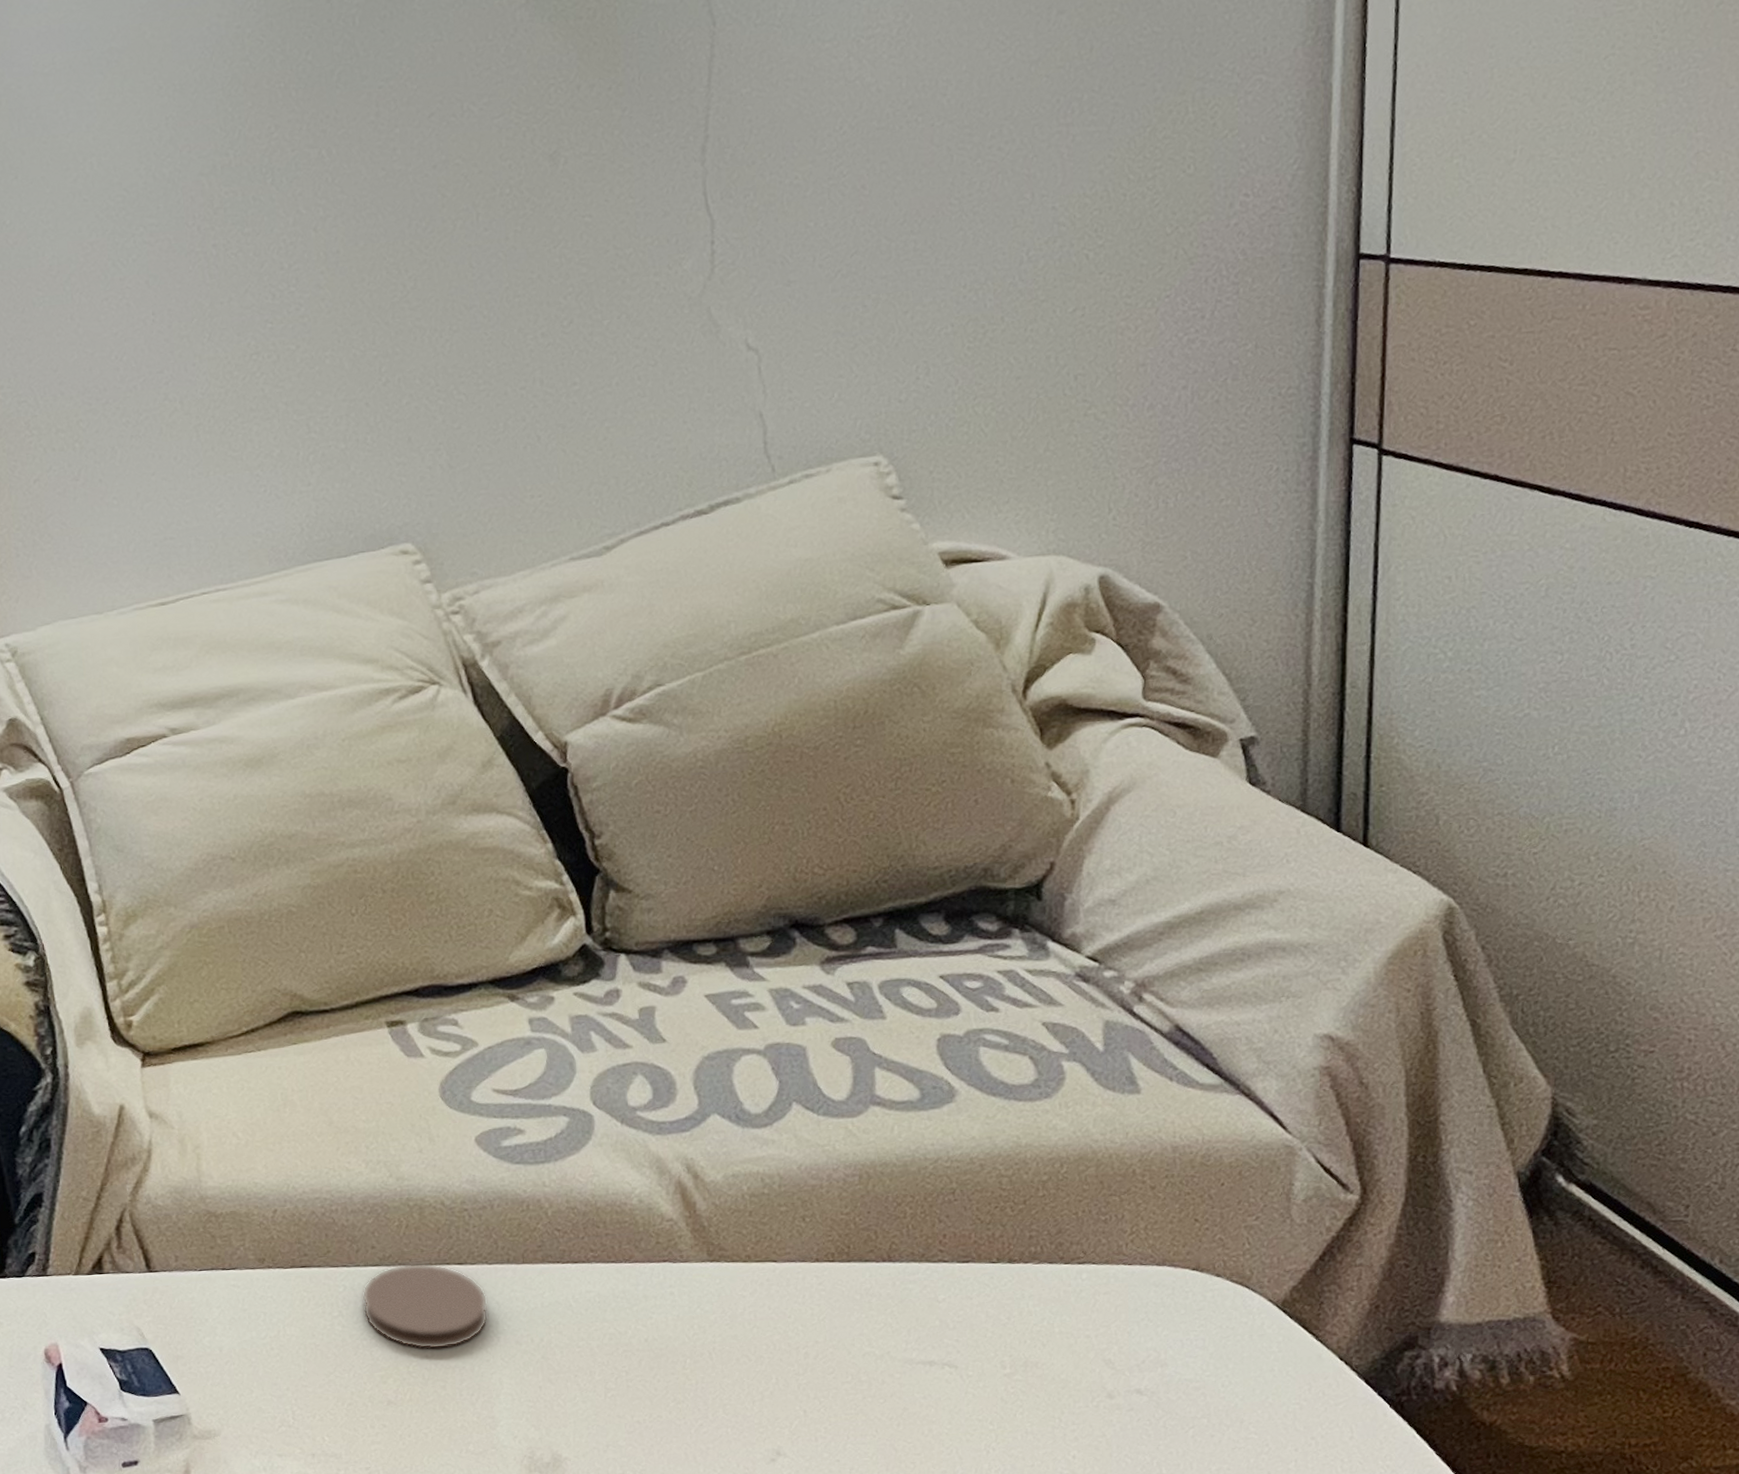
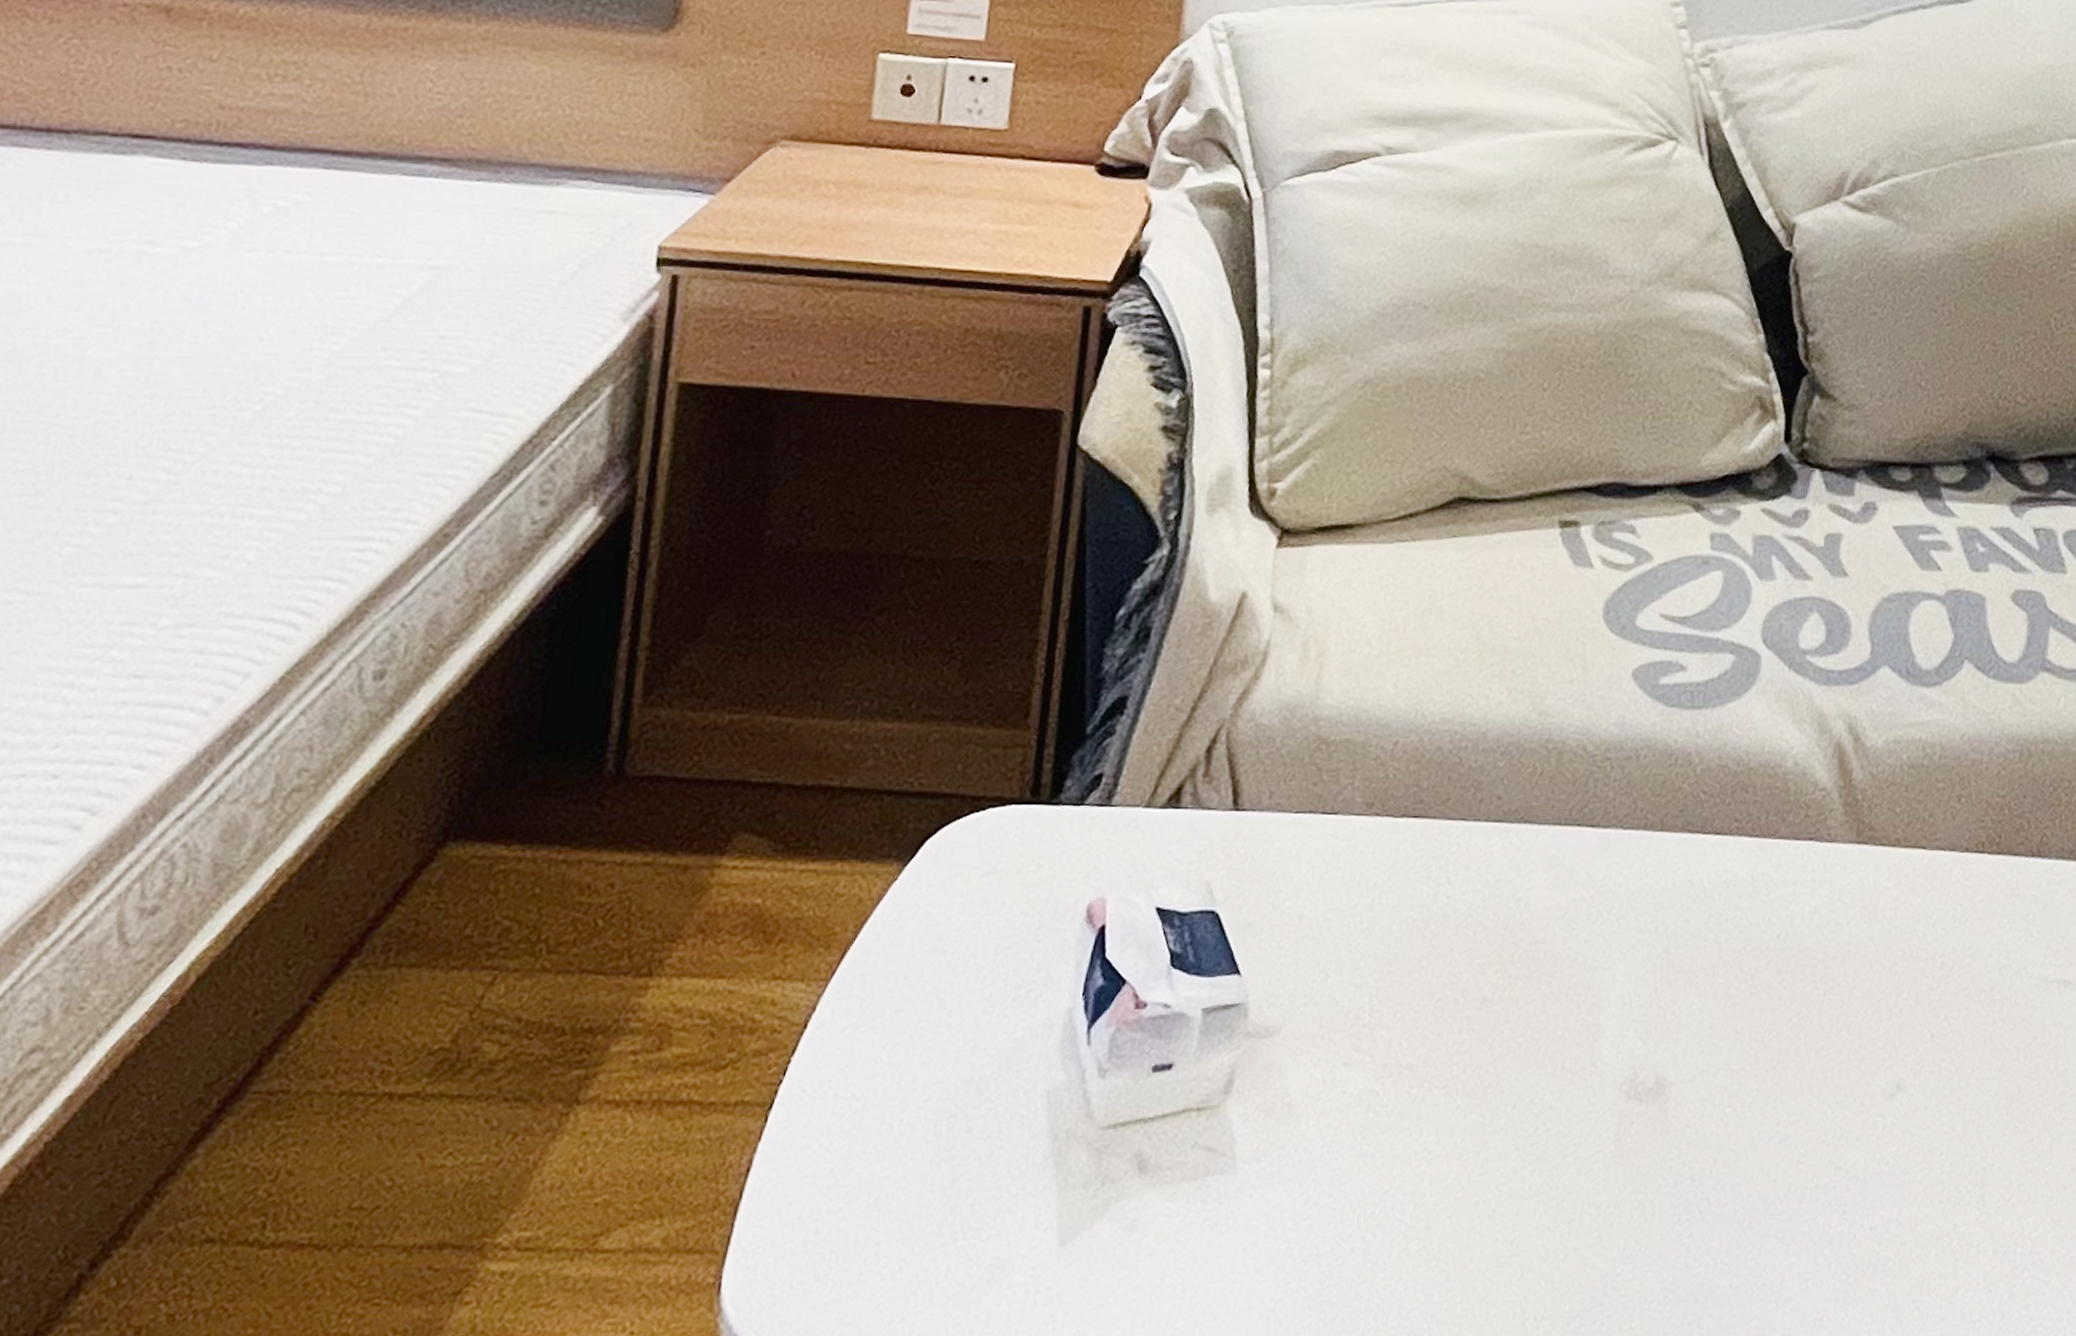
coaster: present [362,1263,489,1350] -> none [1474,822,1616,934]

